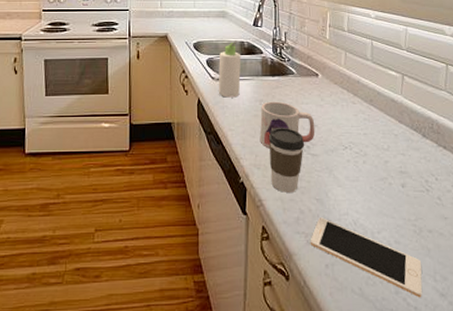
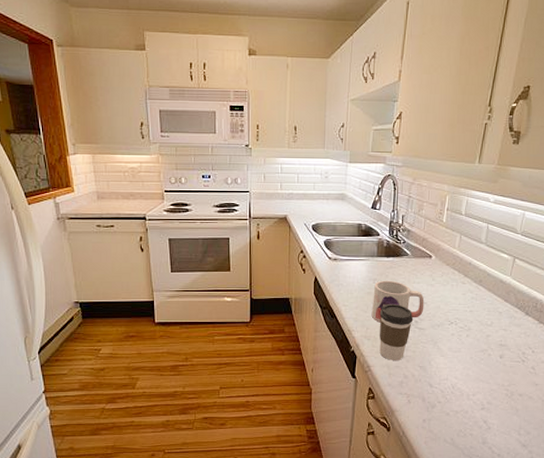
bottle: present [218,40,241,98] -> none [334,223,358,276]
cell phone: present [310,217,423,298] -> none [411,382,509,448]

